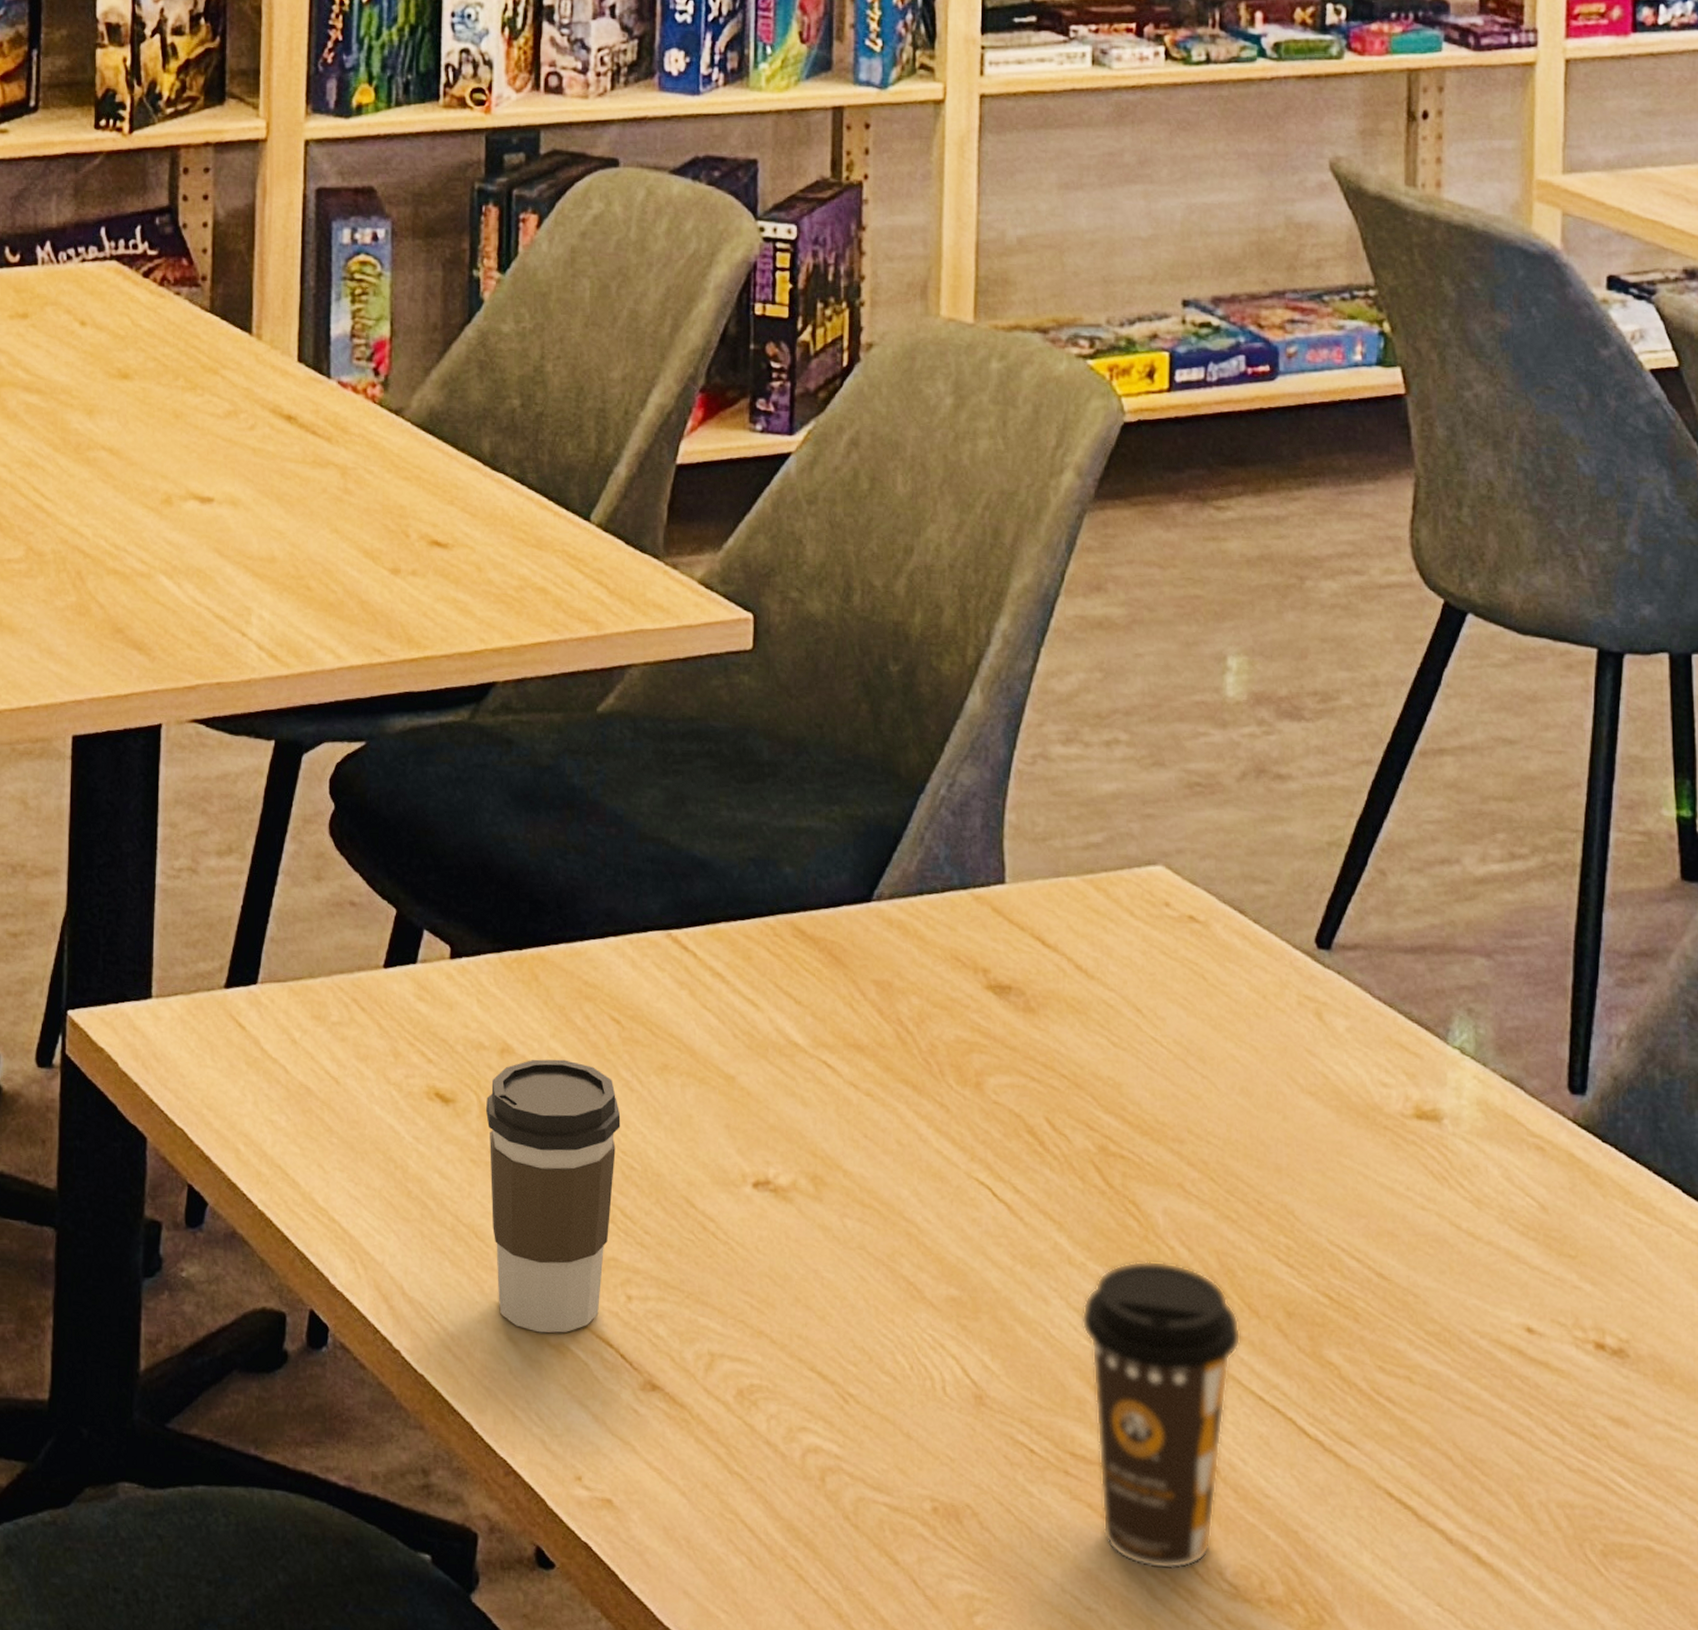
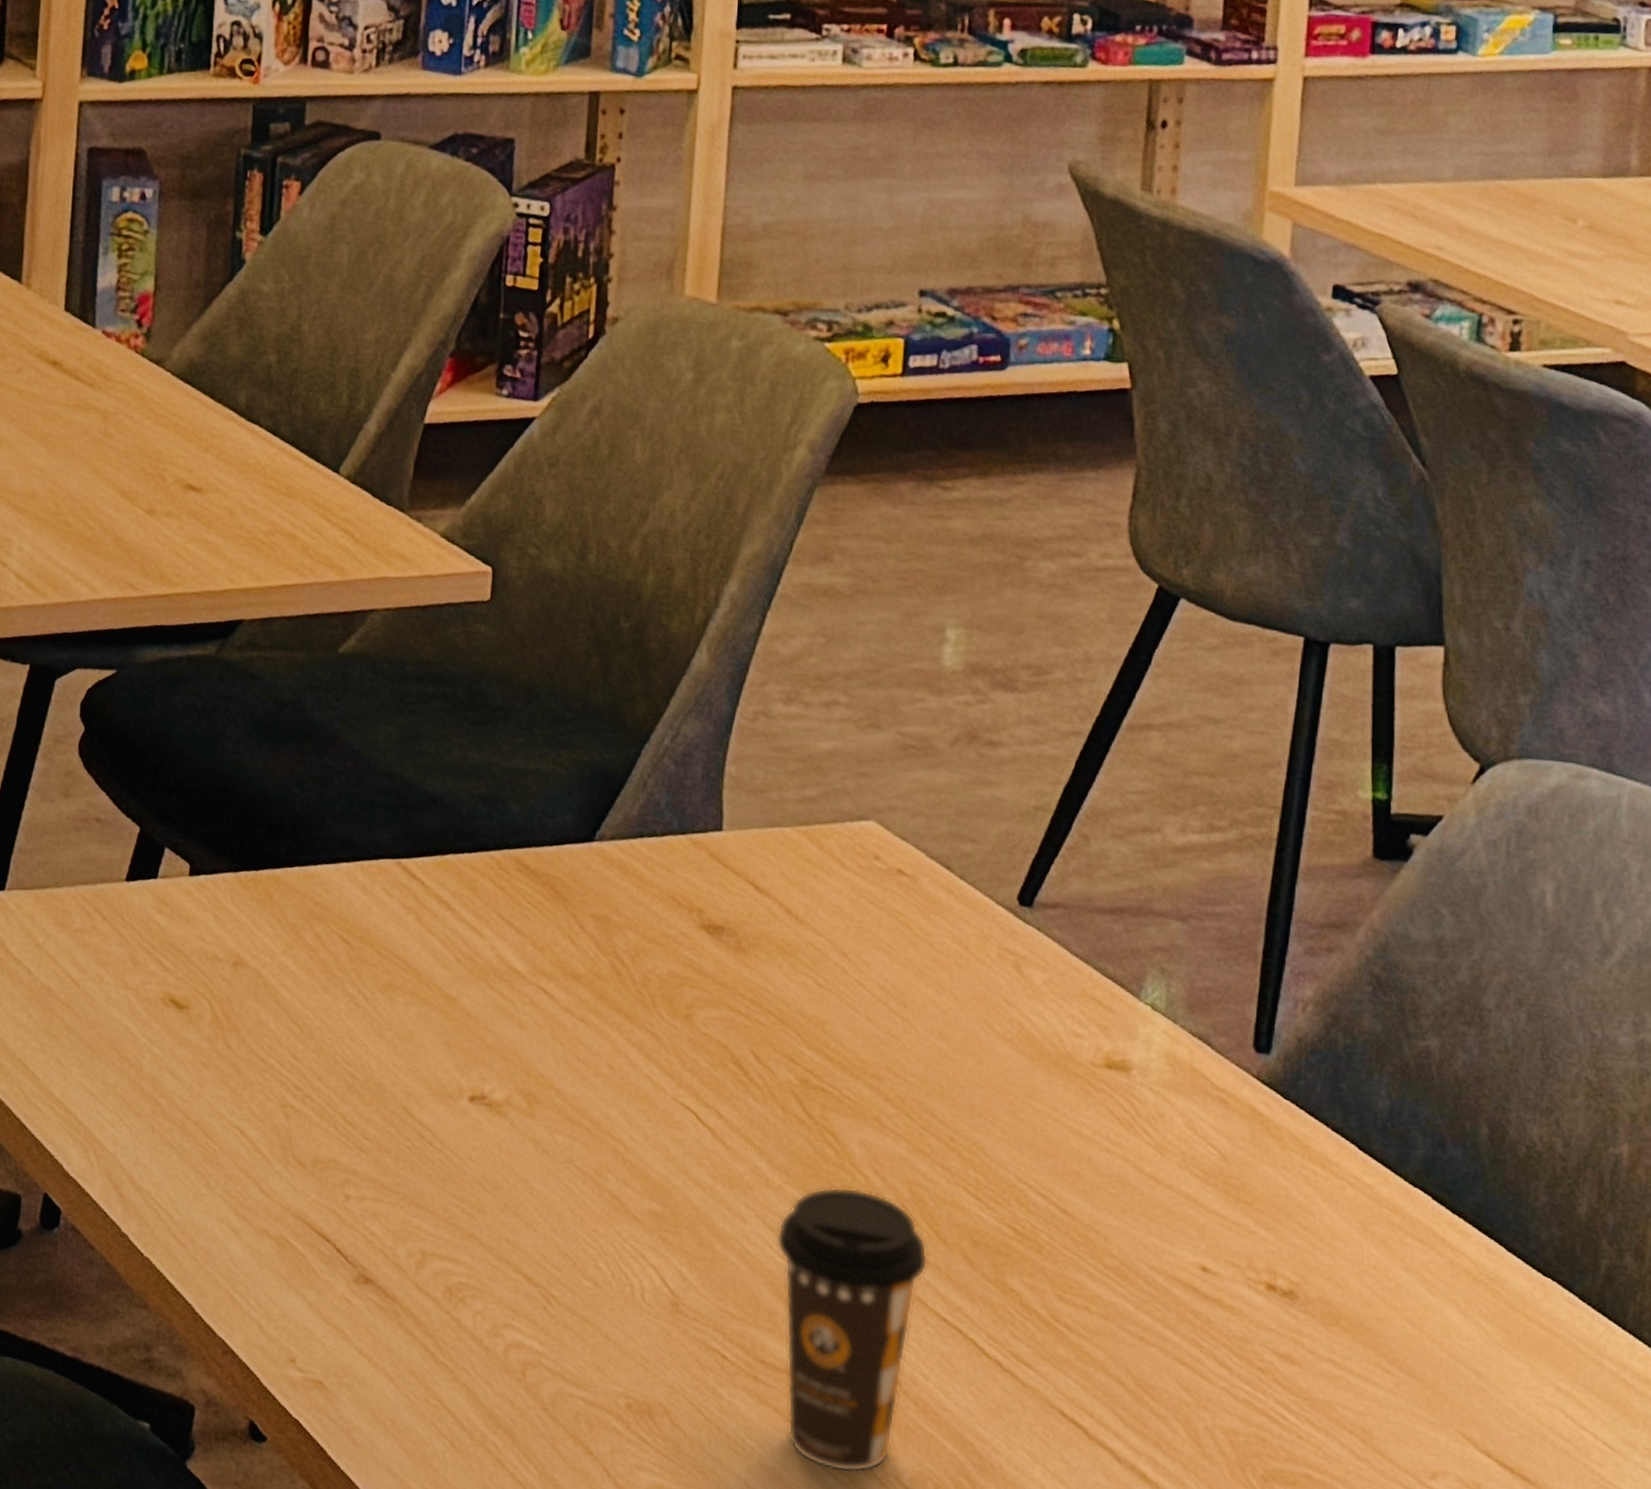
coffee cup: present [486,1059,621,1333] -> none [218,972,346,1226]

